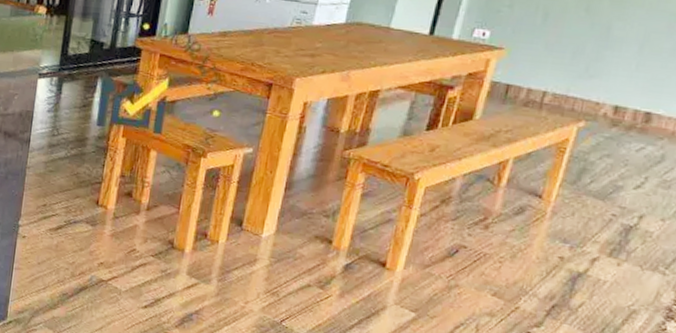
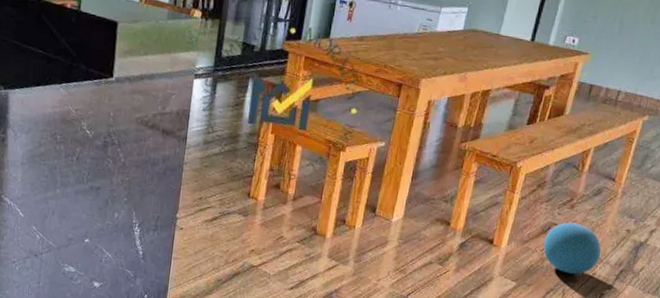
ball: none [449,245,526,308] -> present [543,222,602,275]

